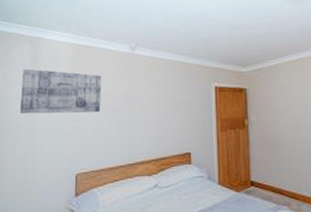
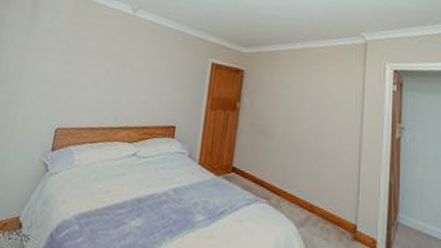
wall art: present [19,68,102,114] -> none [12,13,99,70]

